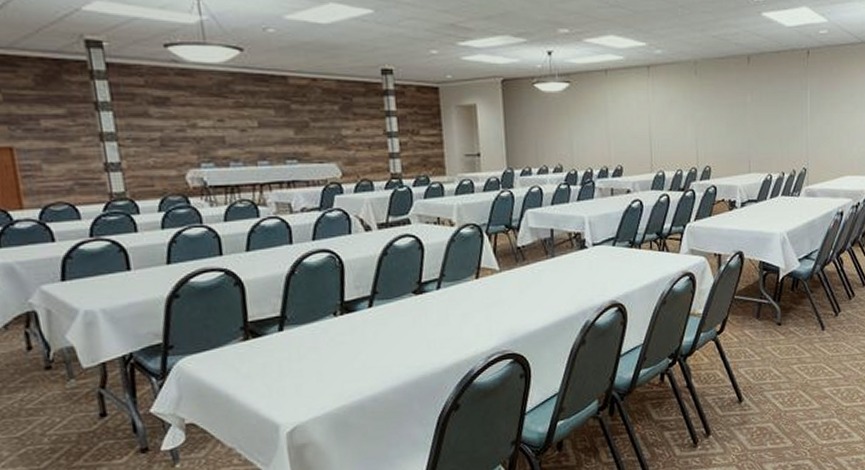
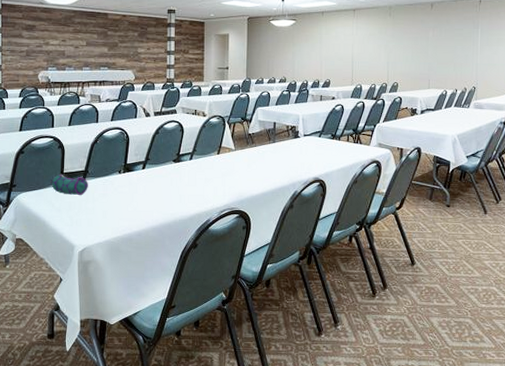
pencil case: none [228,323,289,354] -> present [50,174,88,196]

